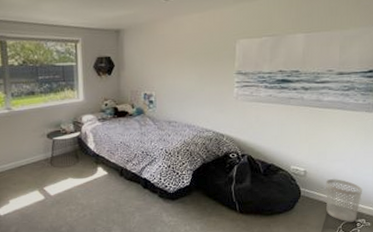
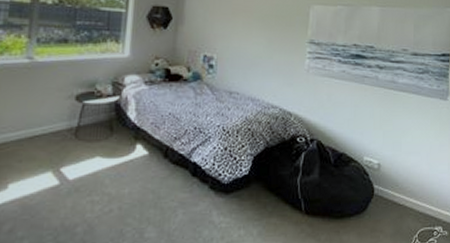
wastebasket: present [326,179,362,222] -> none [401,175,438,230]

